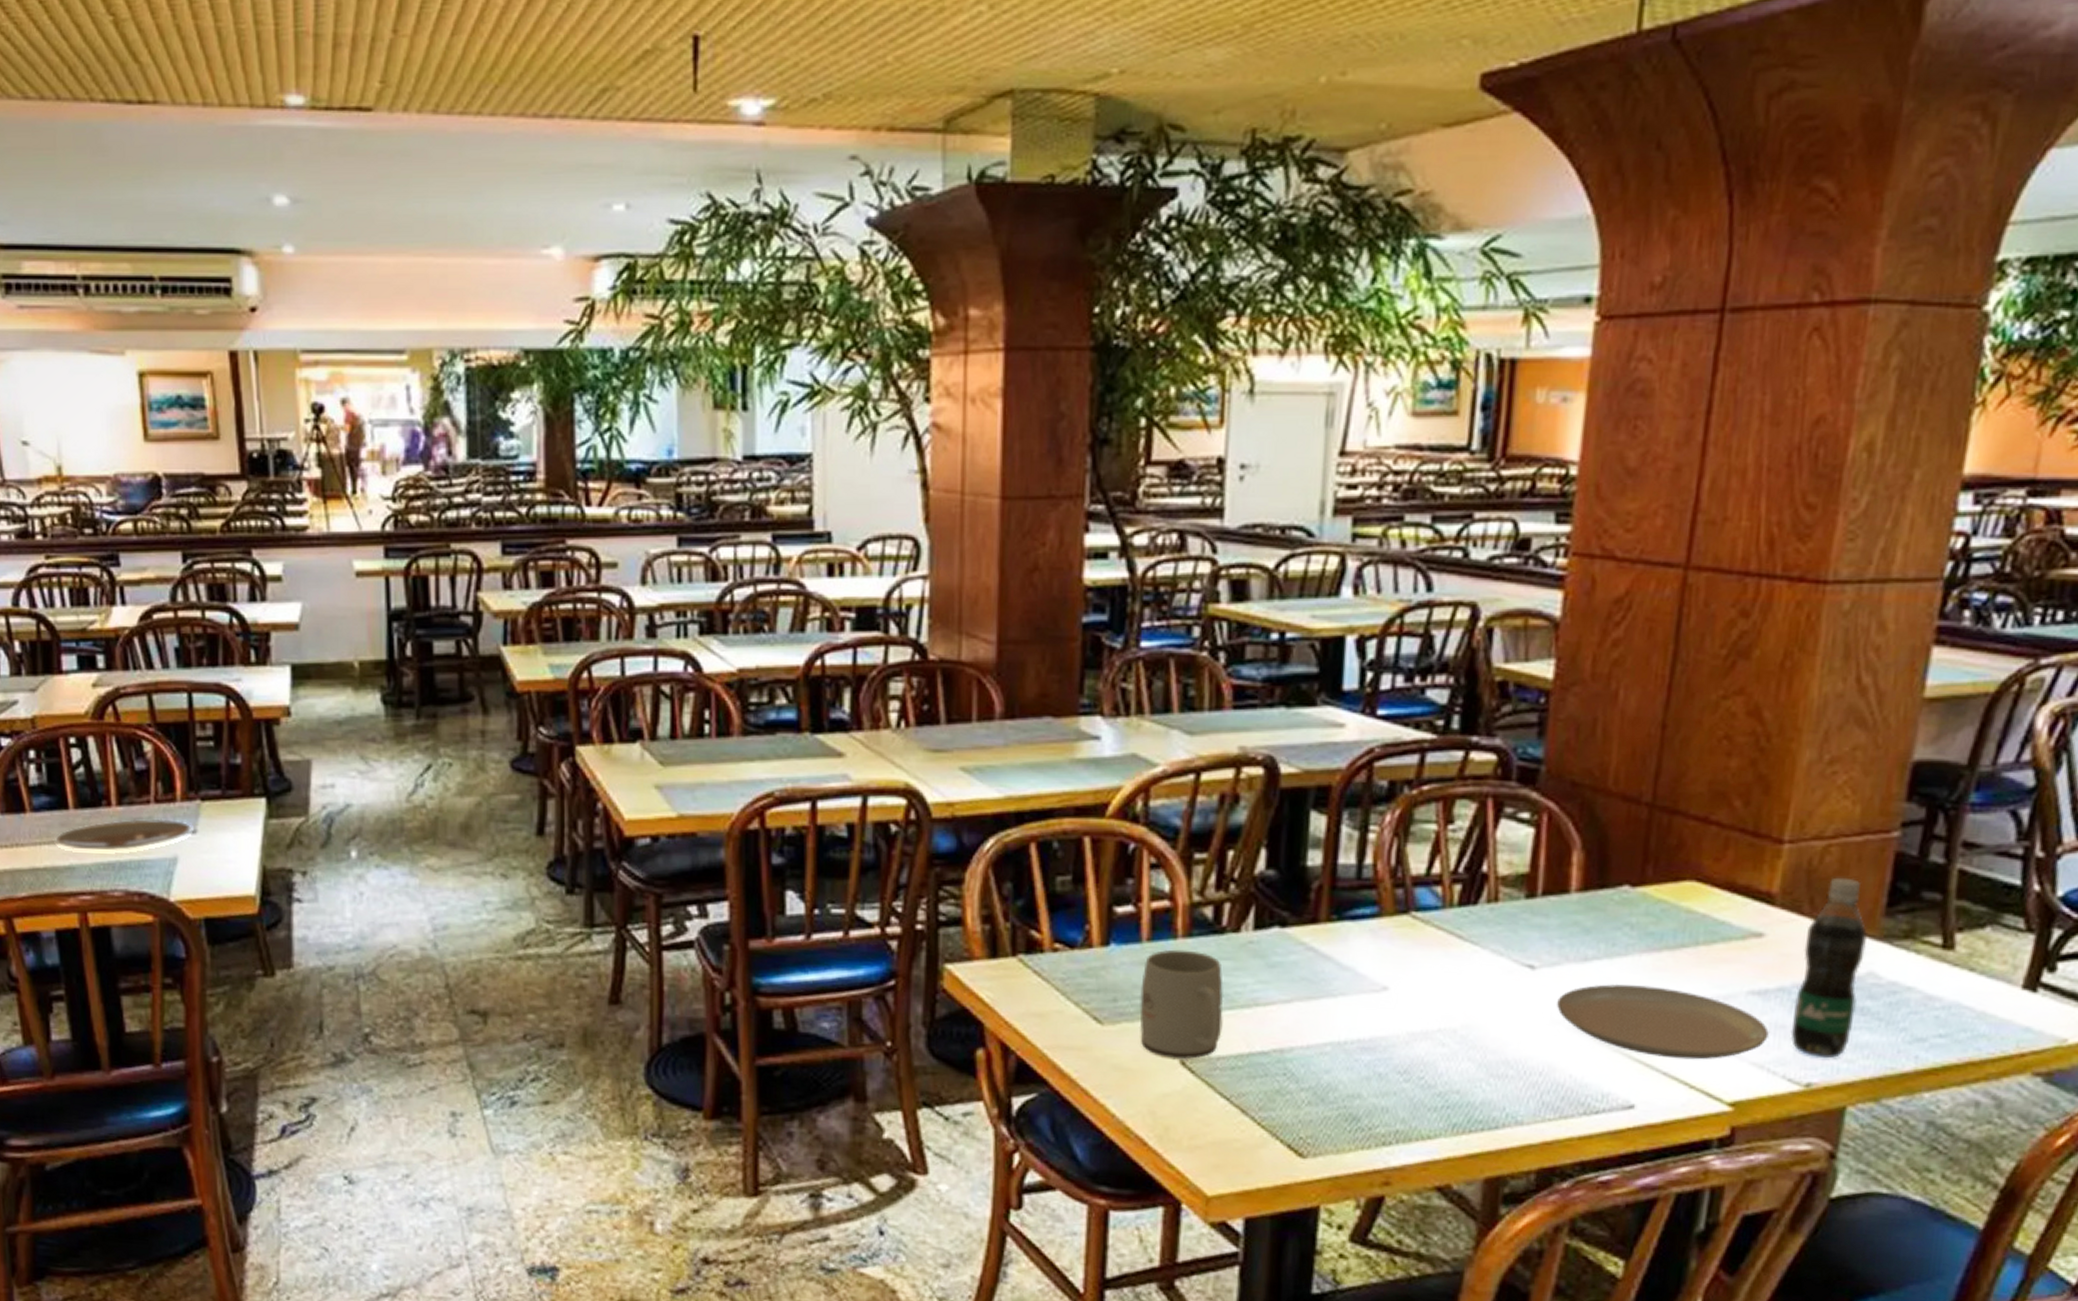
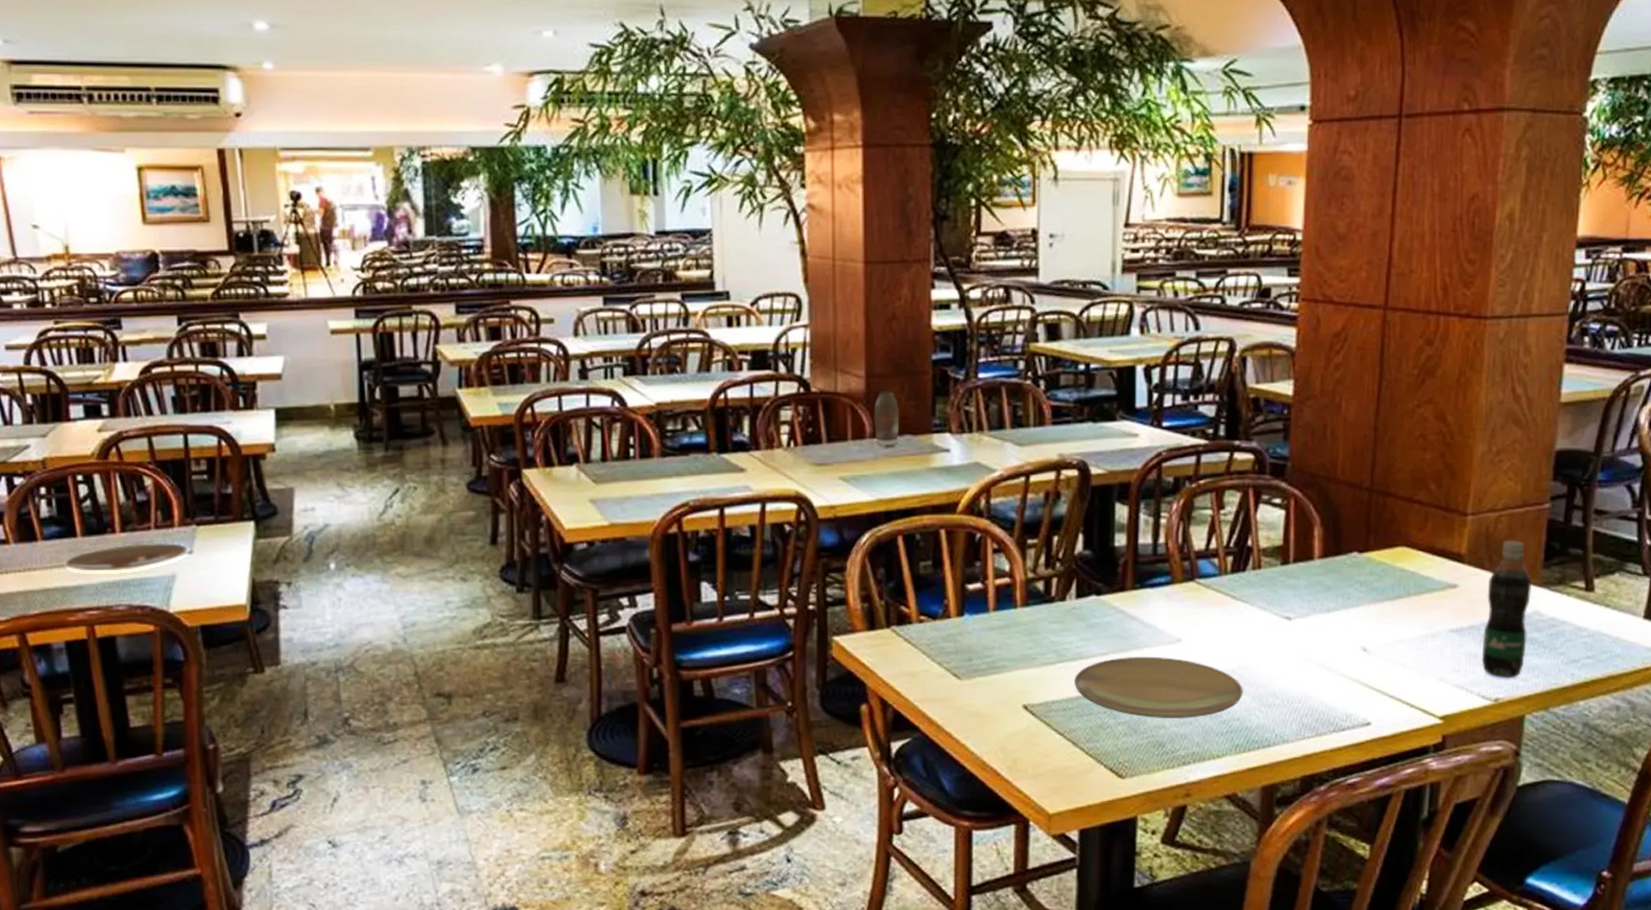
vase: none [1005,659,1039,734] -> present [873,390,900,449]
mug: present [1139,949,1224,1059] -> none [990,617,1056,705]
plate: none [1246,1006,1466,1088] -> present [1074,656,1243,719]
plate: present [1557,983,1769,1060] -> none [1309,628,1466,685]

